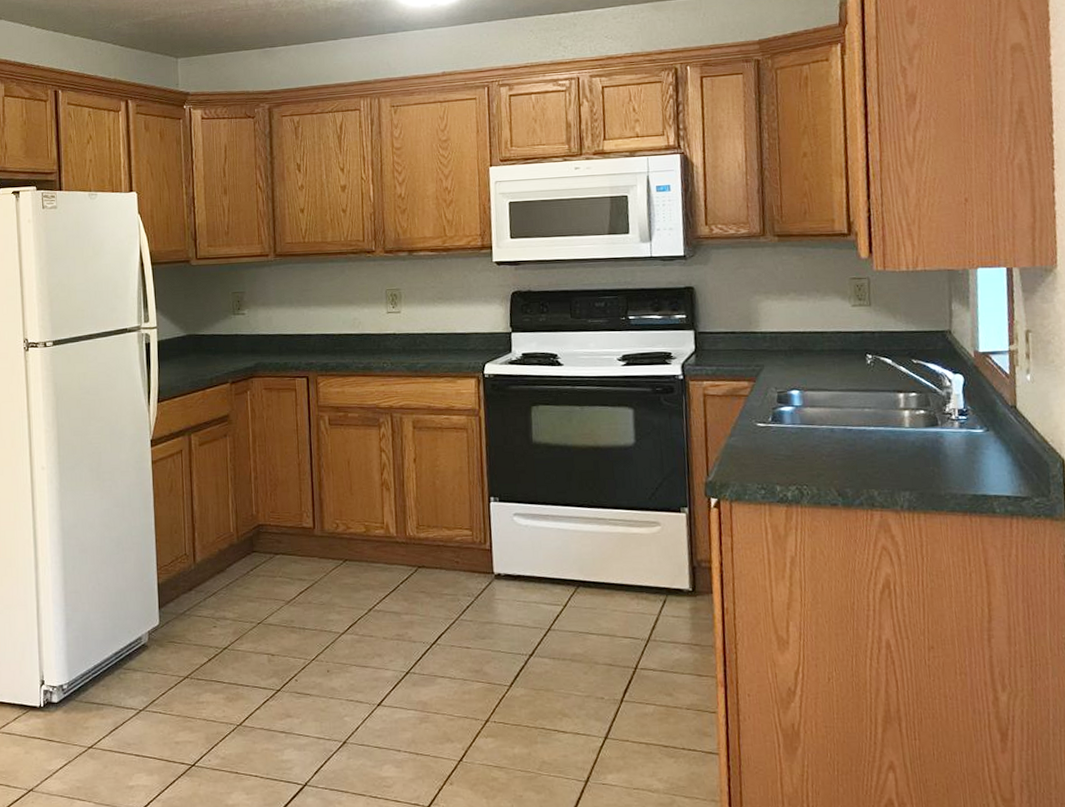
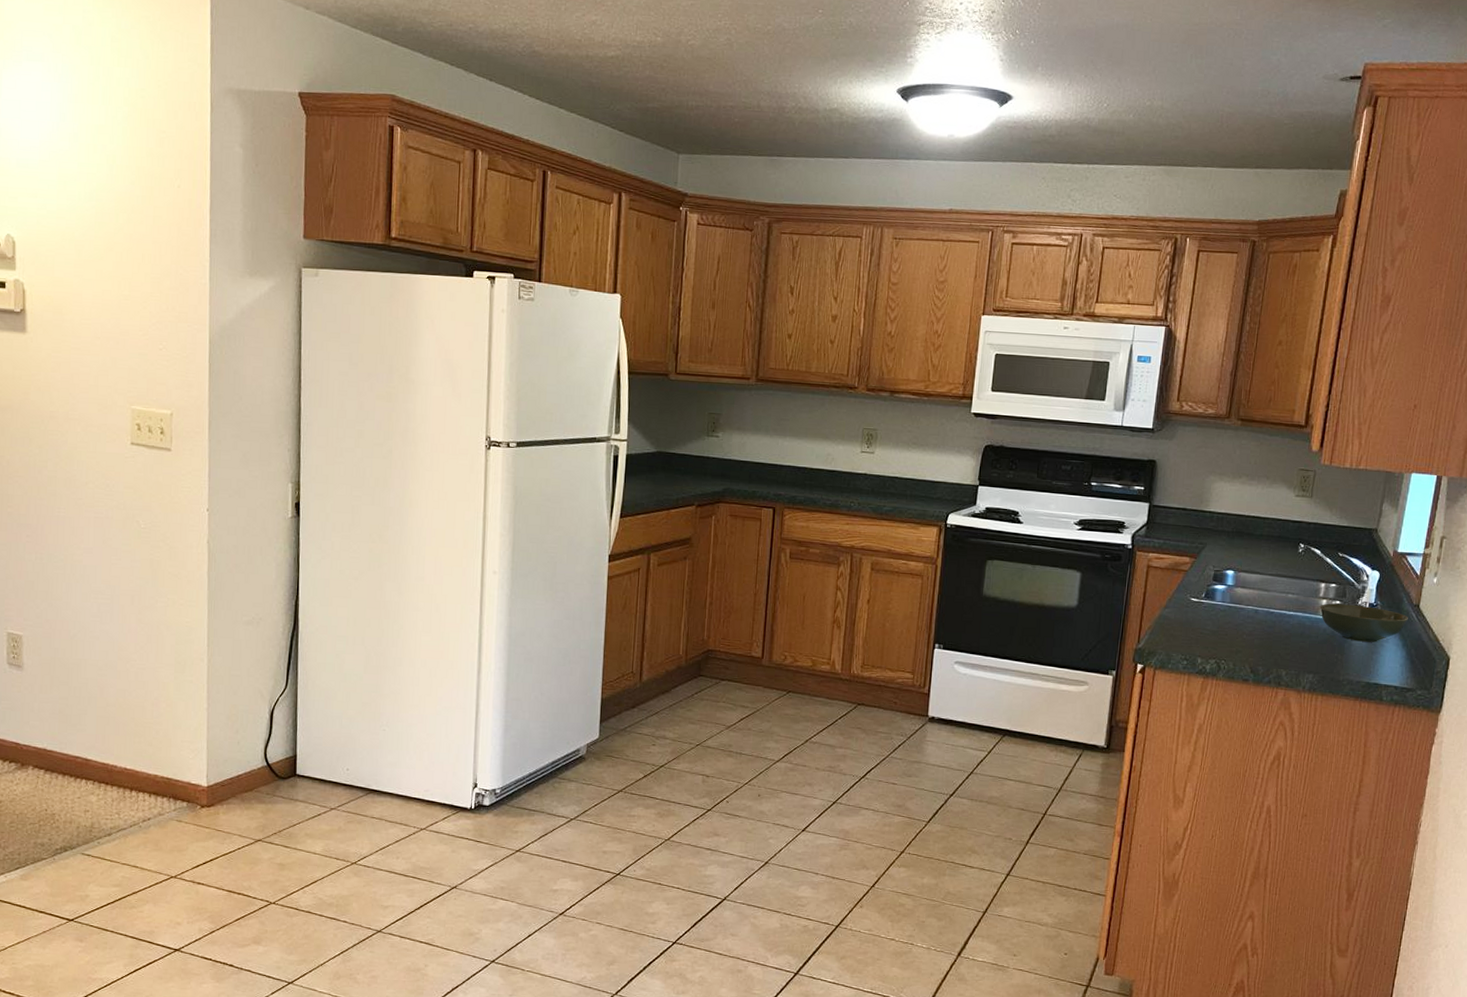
bowl: none [902,412,1007,452] -> present [1319,603,1408,642]

